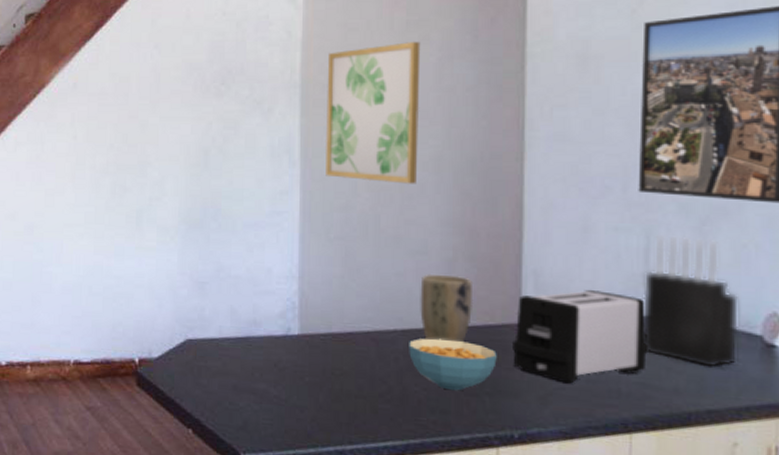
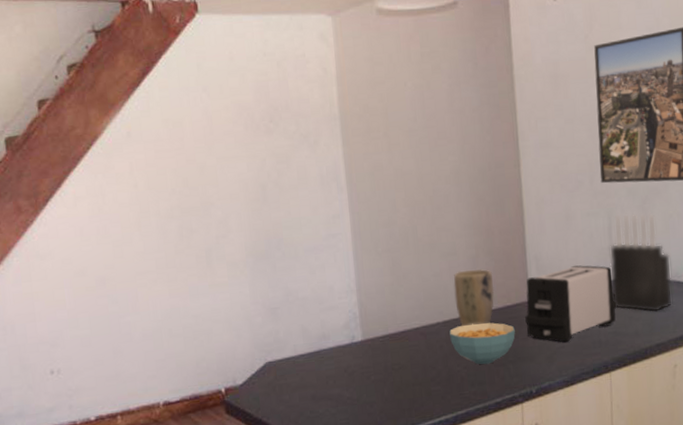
wall art: present [326,41,421,184] -> none [360,70,442,198]

